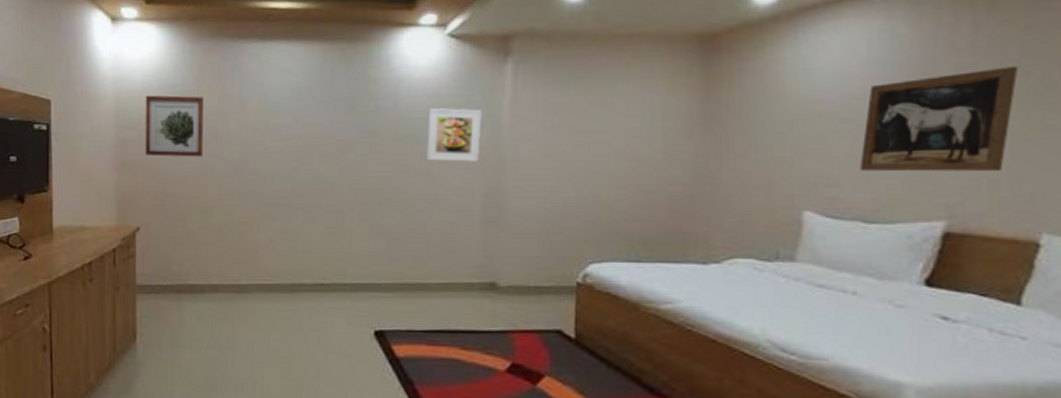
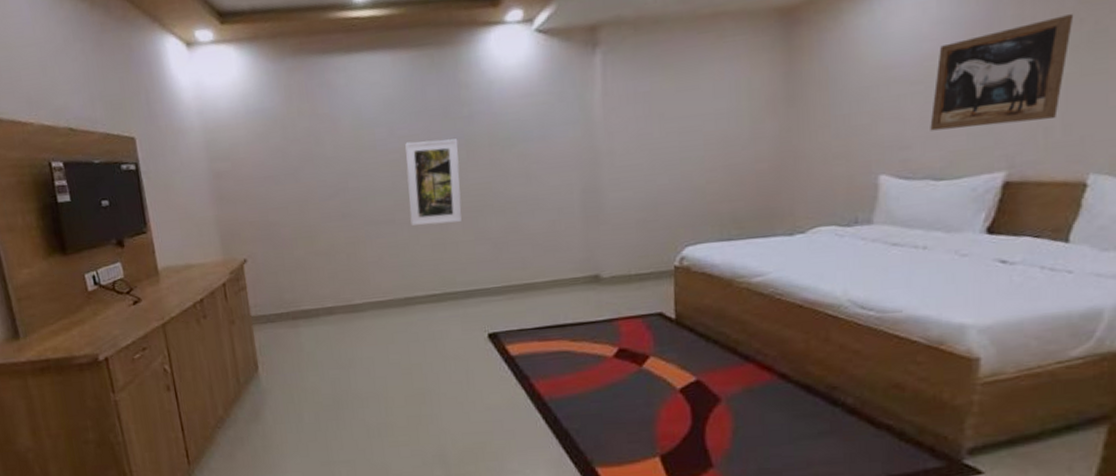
wall art: present [145,95,204,157] -> none [233,118,302,186]
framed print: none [306,129,362,214] -> present [405,139,462,227]
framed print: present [427,108,482,162] -> none [522,105,575,163]

